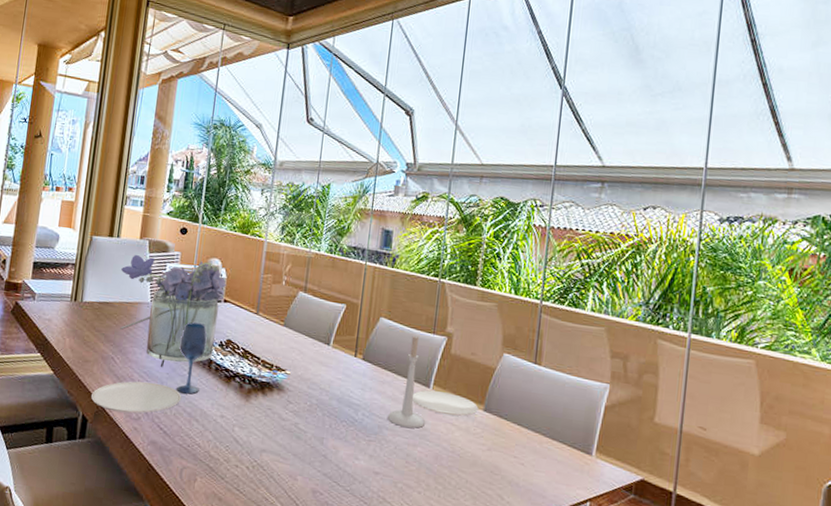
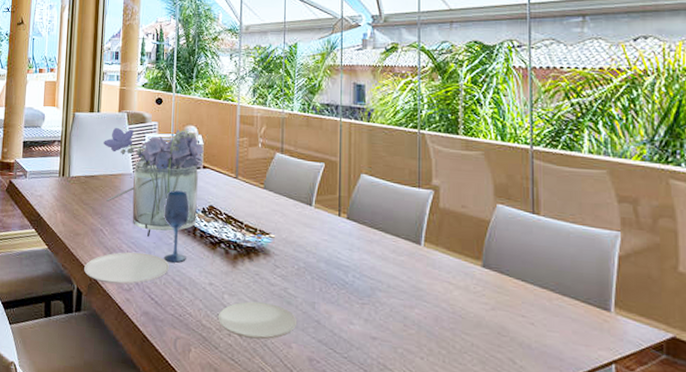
plate: none [226,434,305,472] -> present [217,301,298,340]
candlestick: present [388,335,425,428] -> none [380,190,419,289]
plate: present [412,390,479,416] -> none [404,247,476,274]

